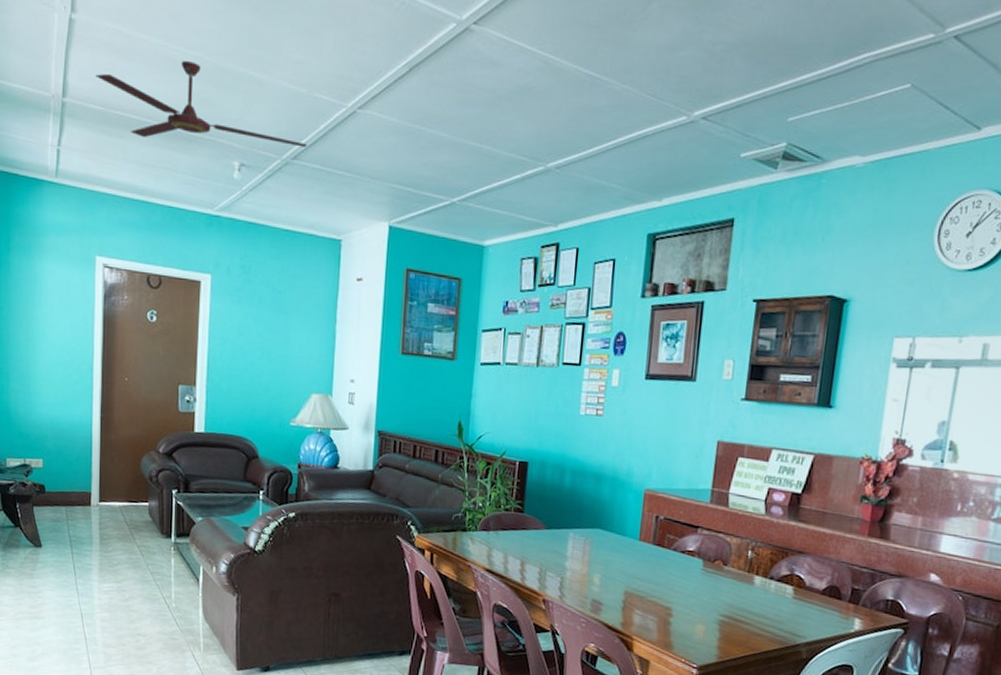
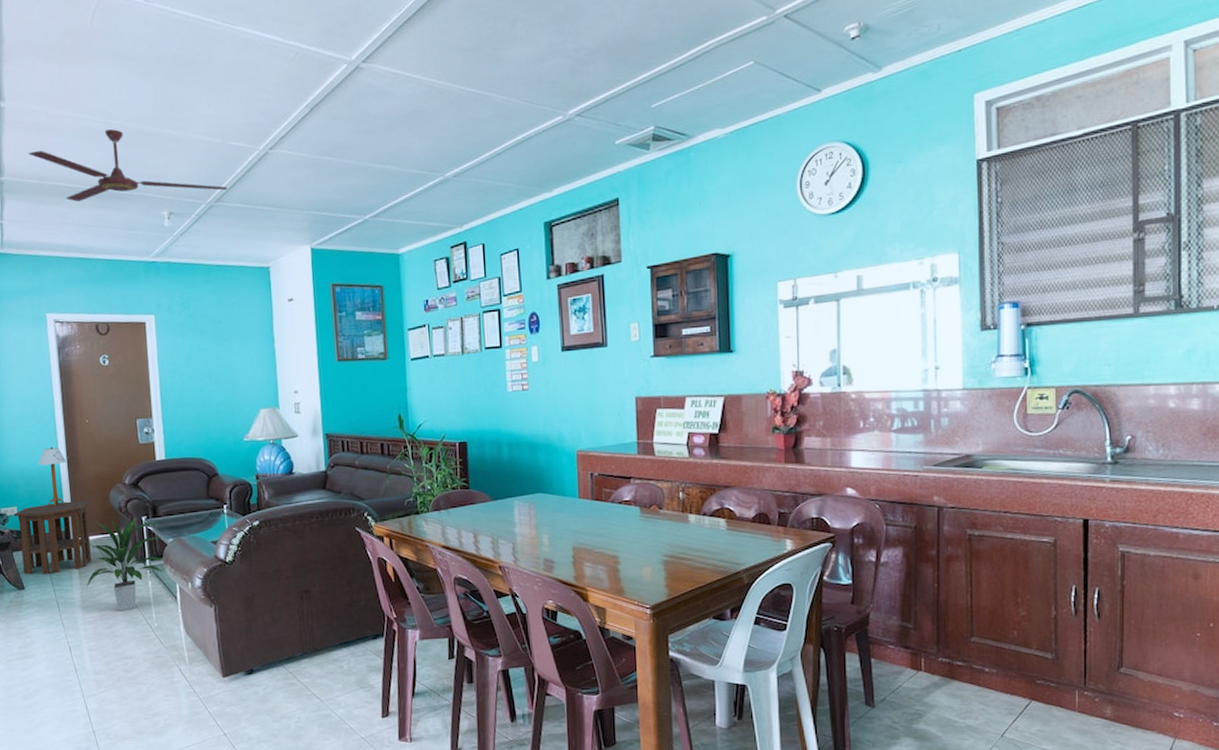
side table: none [38,461,120,536] -> present [13,501,92,575]
table lamp: none [70,401,101,466] -> present [38,447,67,507]
indoor plant: none [106,487,190,586] -> present [87,518,164,612]

